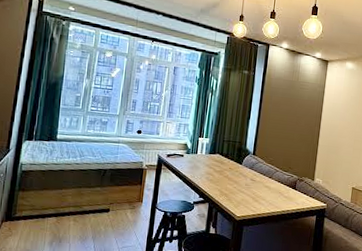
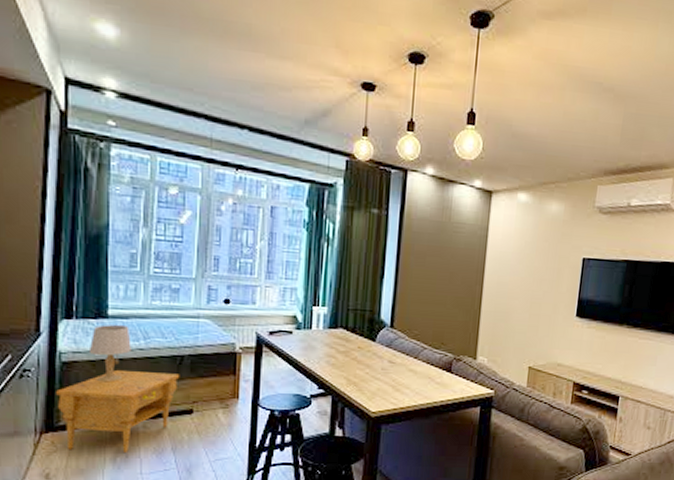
nightstand: none [16,177,103,239] -> present [56,369,180,452]
table lamp: none [41,145,71,187] -> present [88,325,131,383]

